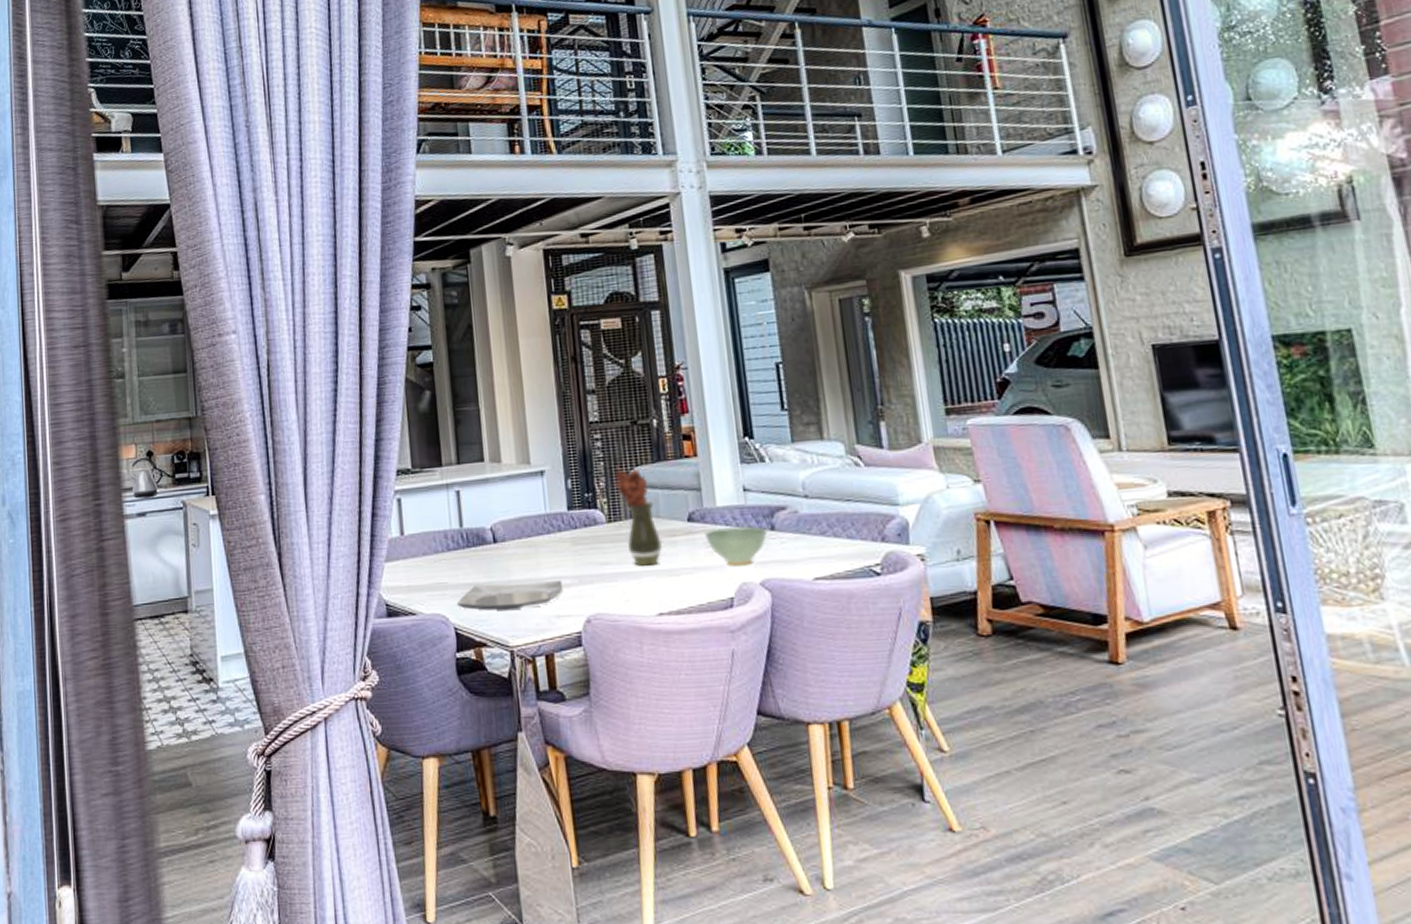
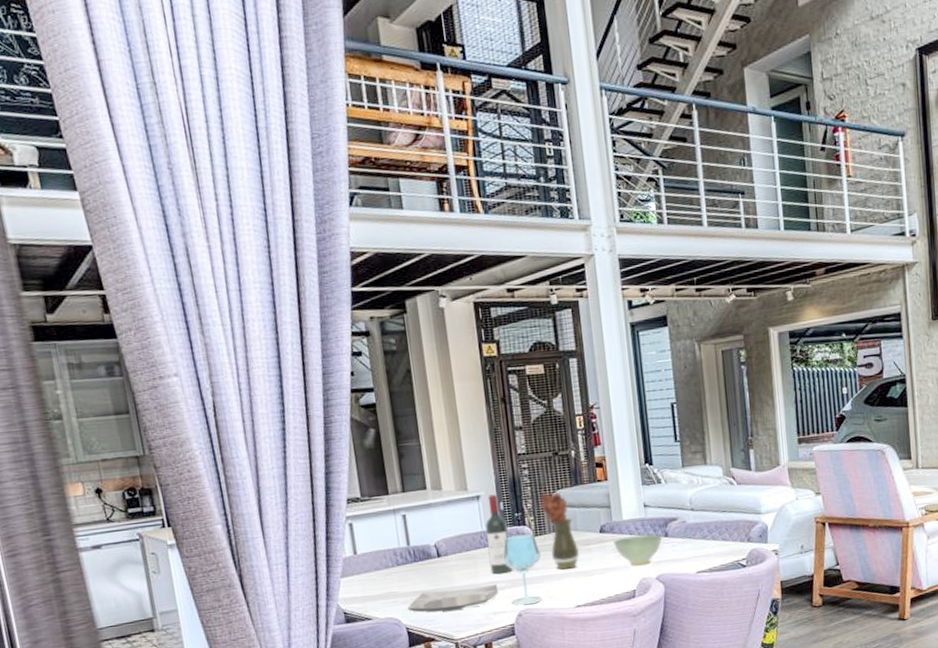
kettle: present [128,457,160,499] -> none [78,494,114,533]
wine bottle: none [549,469,581,568] -> present [485,494,513,575]
wine glass: none [569,519,616,609] -> present [503,534,542,606]

